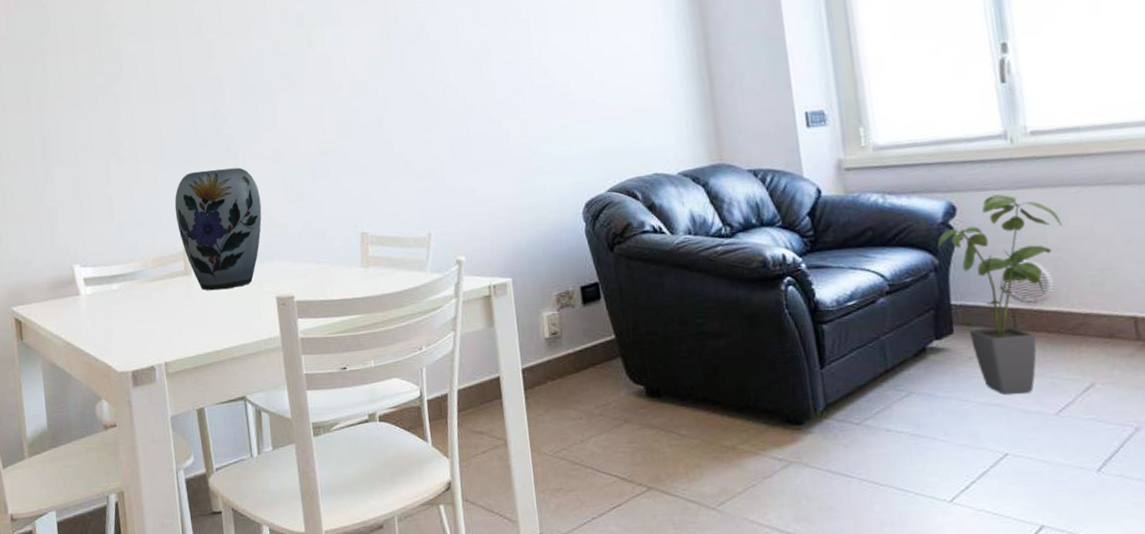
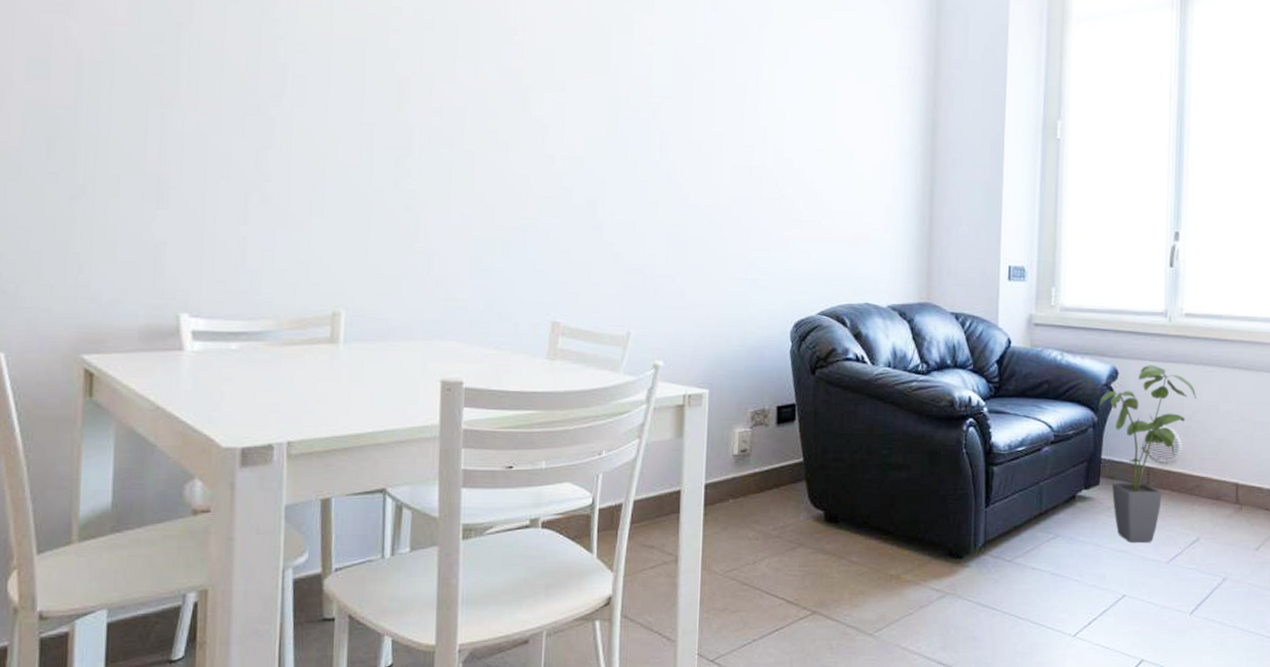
vase: present [174,167,262,291] -> none [328,225,439,365]

